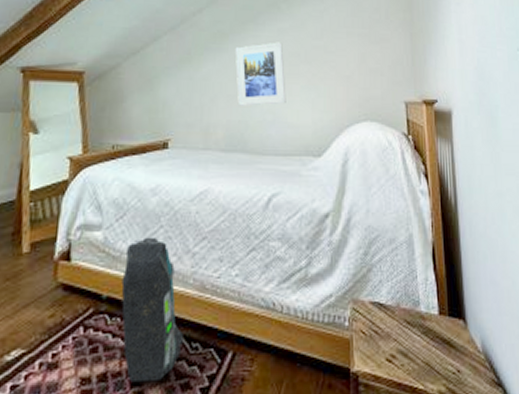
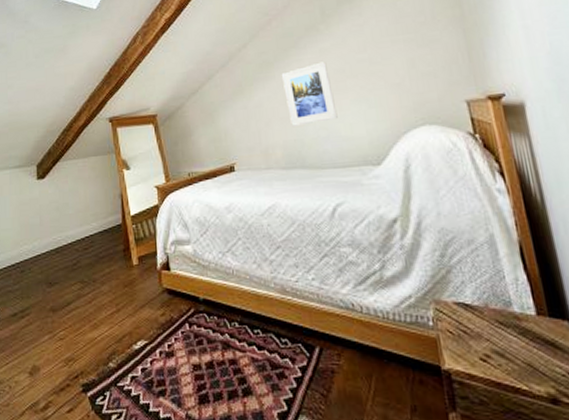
backpack: present [121,237,183,383] -> none [213,248,273,371]

